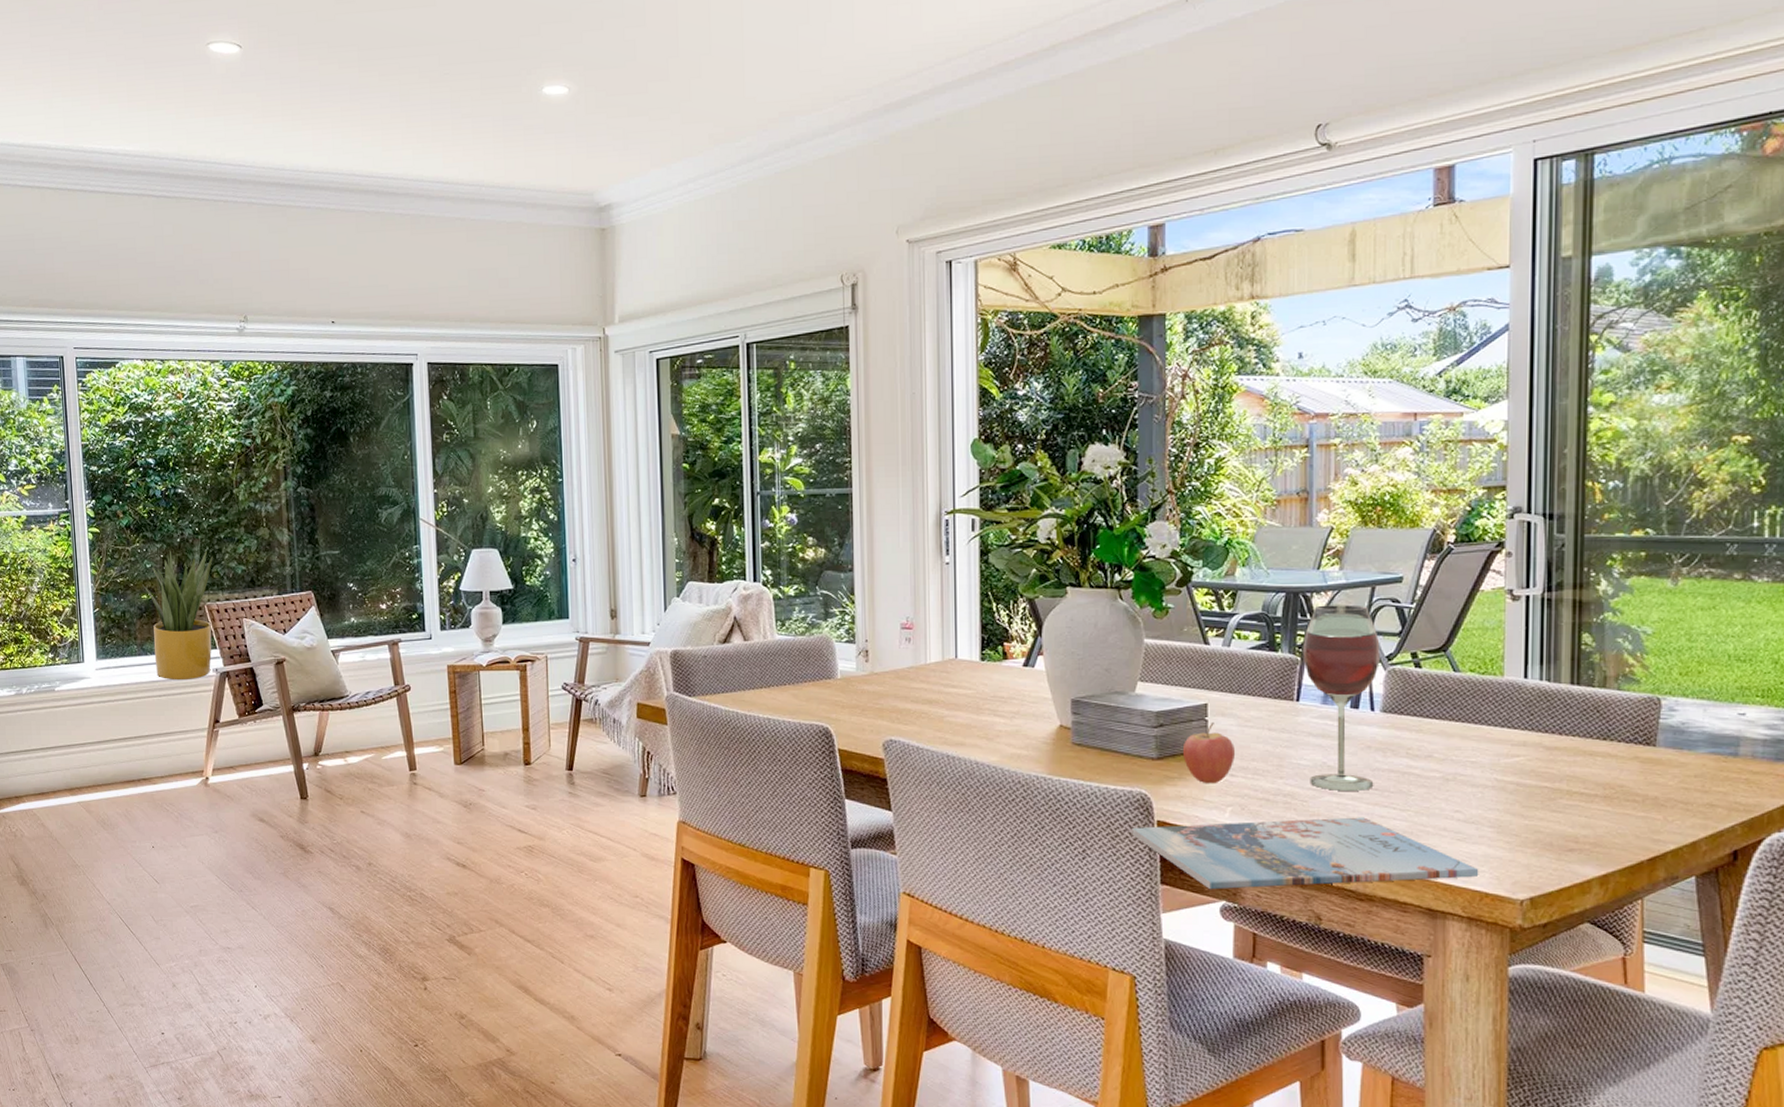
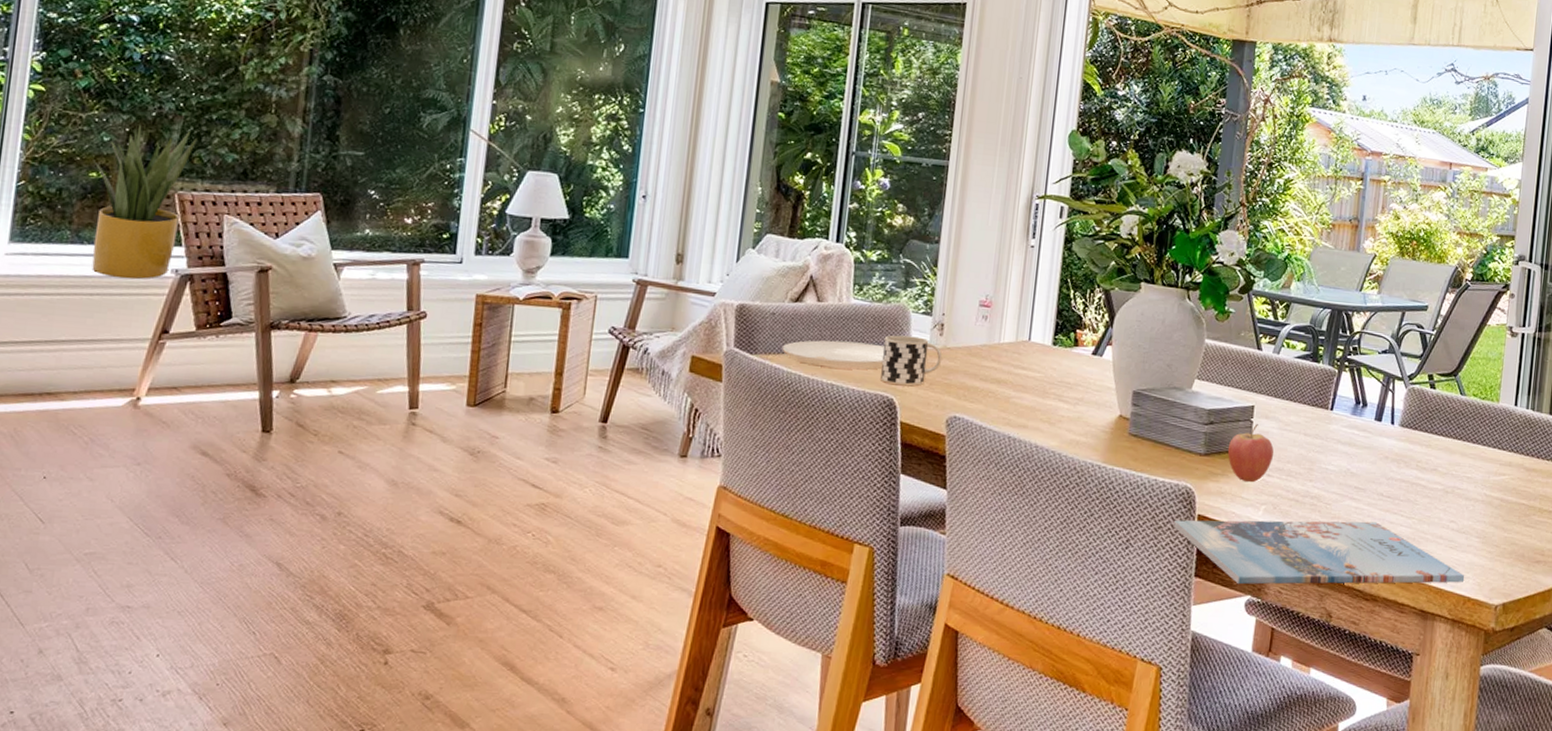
plate: none [717,676,814,703] -> present [781,340,884,370]
cup: none [812,665,871,714] -> present [879,335,943,387]
wineglass: present [1303,604,1380,791] -> none [1334,324,1405,498]

